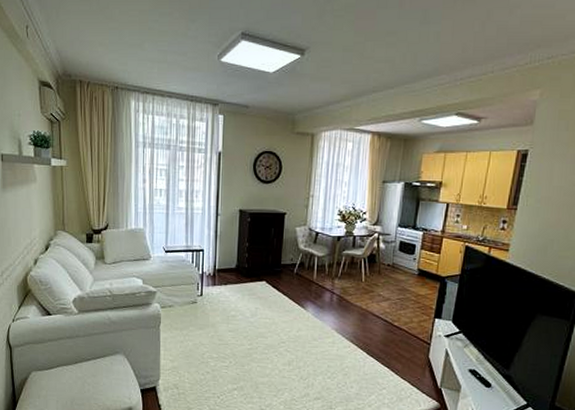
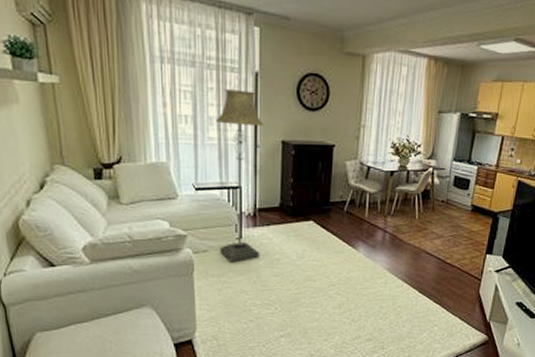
floor lamp: none [183,167,225,318] -> present [216,89,264,263]

